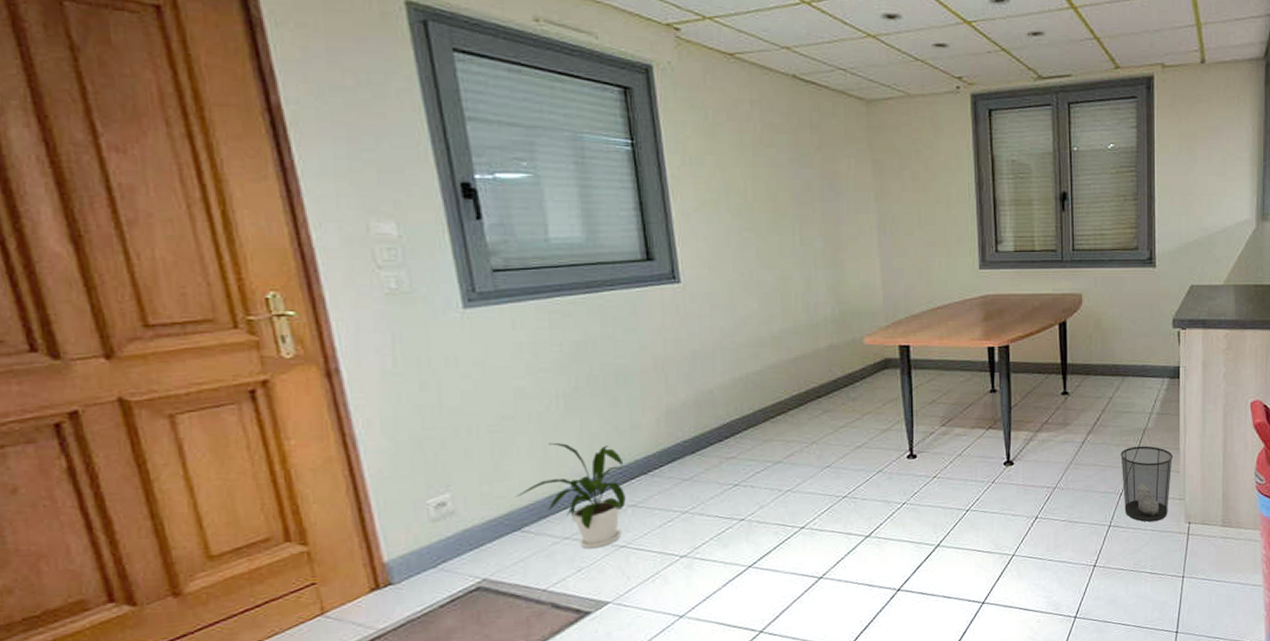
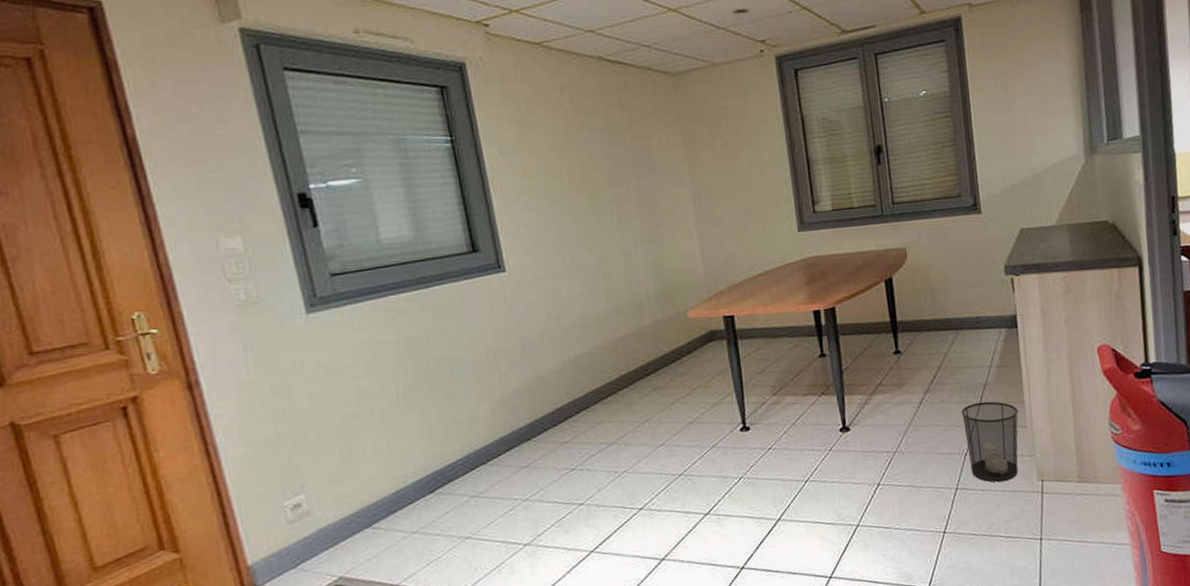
house plant: present [516,442,626,549] -> none [365,437,468,542]

